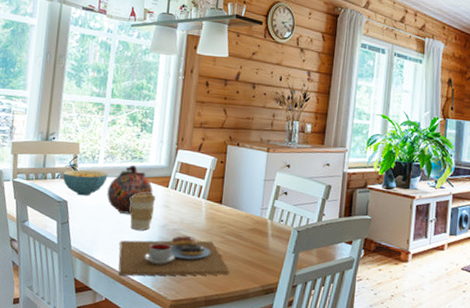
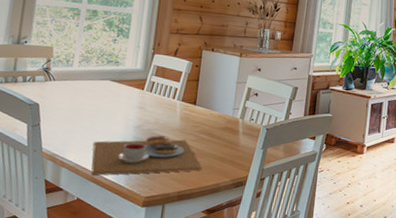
cereal bowl: present [62,169,108,196] -> none [34,73,83,99]
decorative ball: present [107,164,153,214] -> none [81,68,129,116]
coffee cup: present [129,192,156,231] -> none [104,95,131,131]

